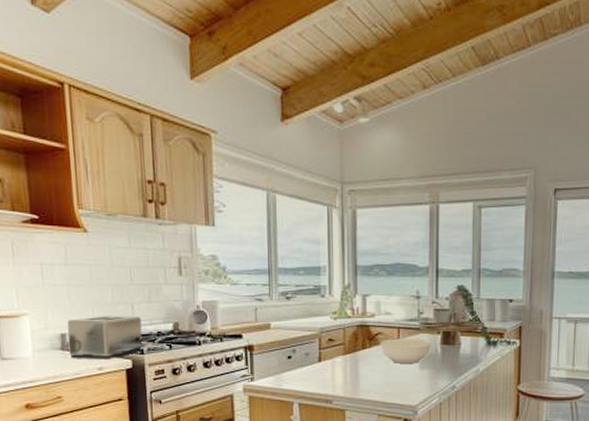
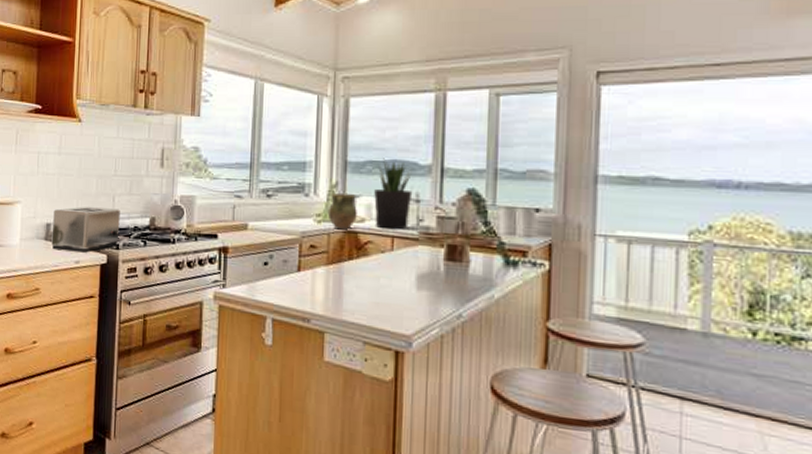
ceramic jug: none [342,294,368,324] -> present [327,193,357,230]
bowl: present [381,338,431,363] -> none [370,249,432,282]
planter: none [382,262,414,321] -> present [374,158,413,229]

